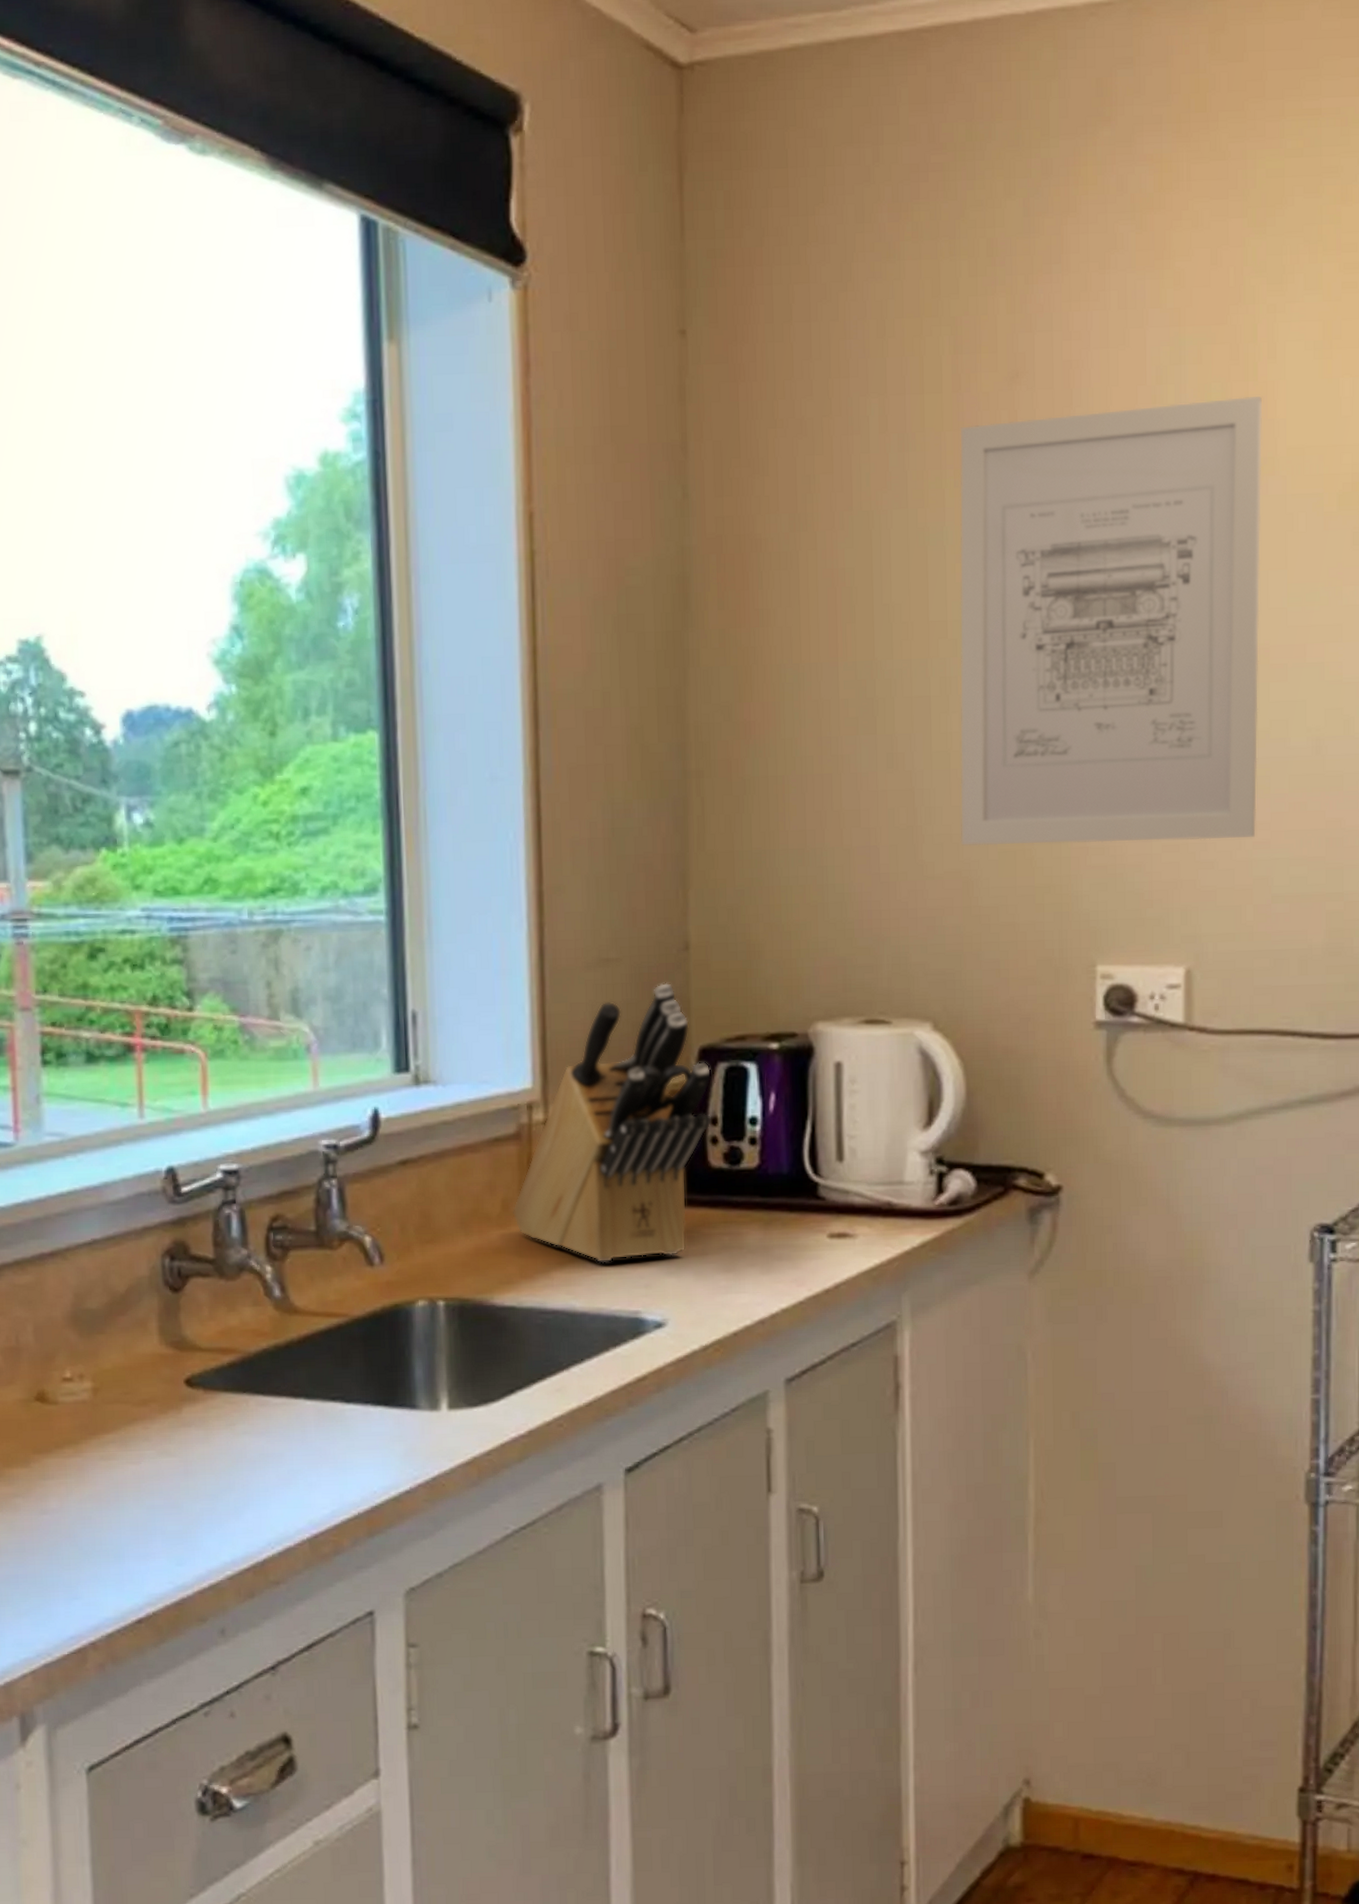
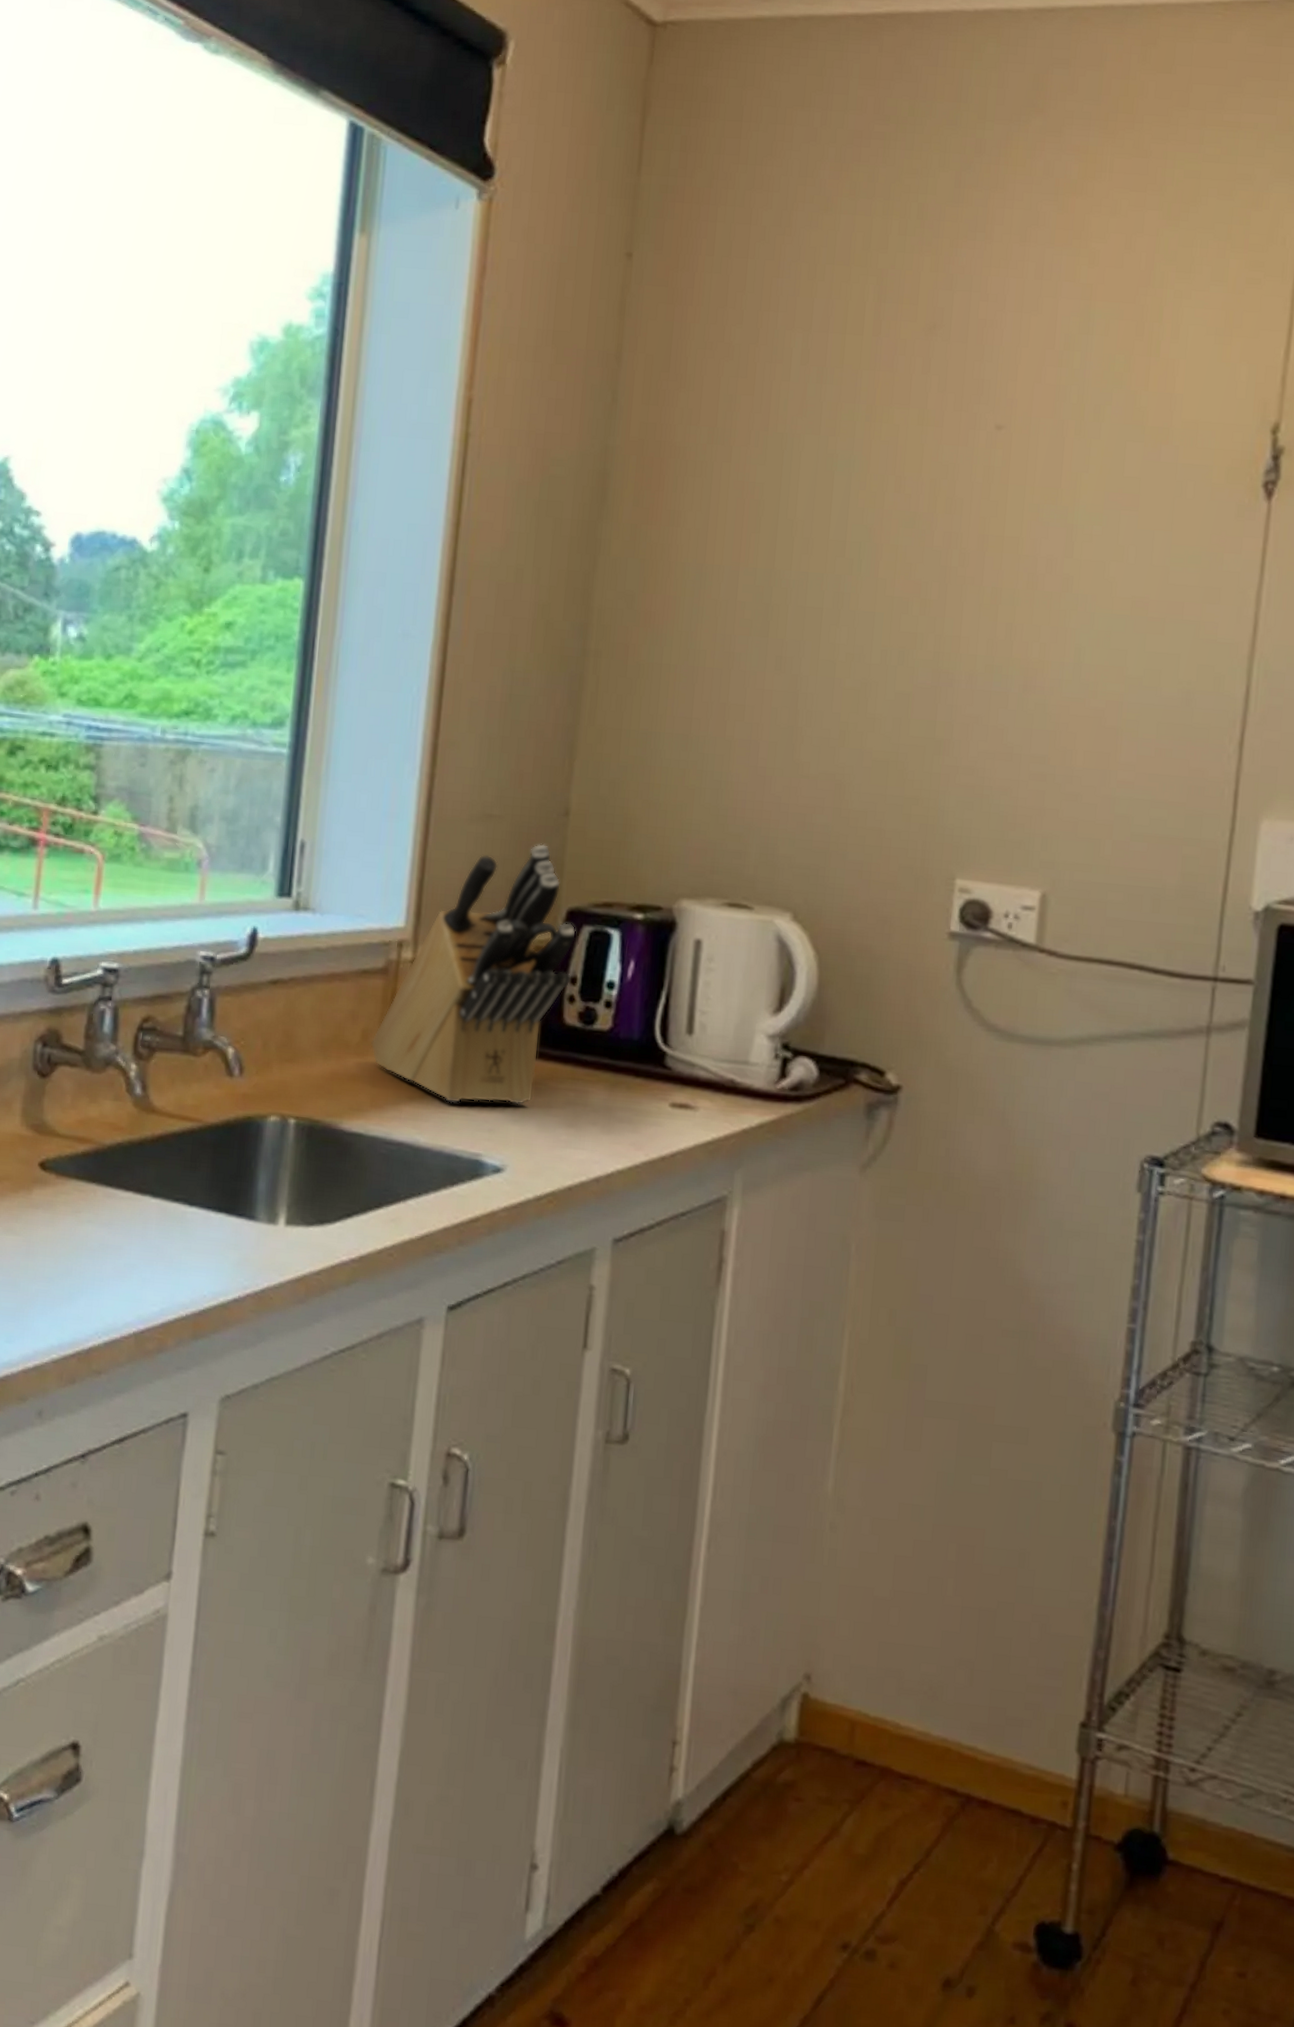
wall art: present [960,395,1263,846] -> none [837,367,1162,777]

